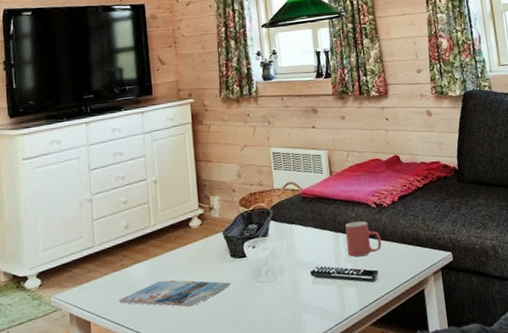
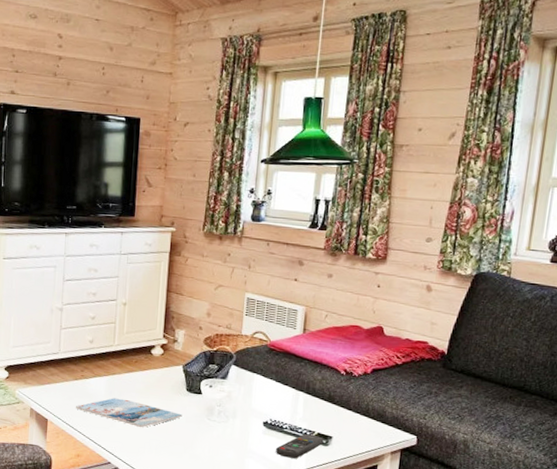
remote control: none [328,273,371,303] -> present [276,433,324,459]
mug: present [345,221,382,257] -> none [306,383,344,419]

